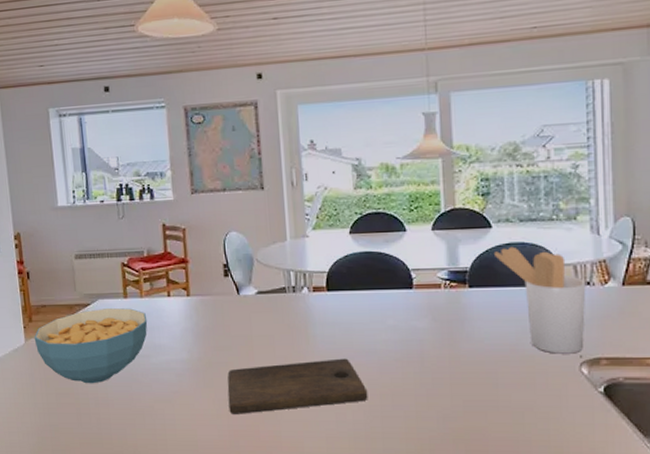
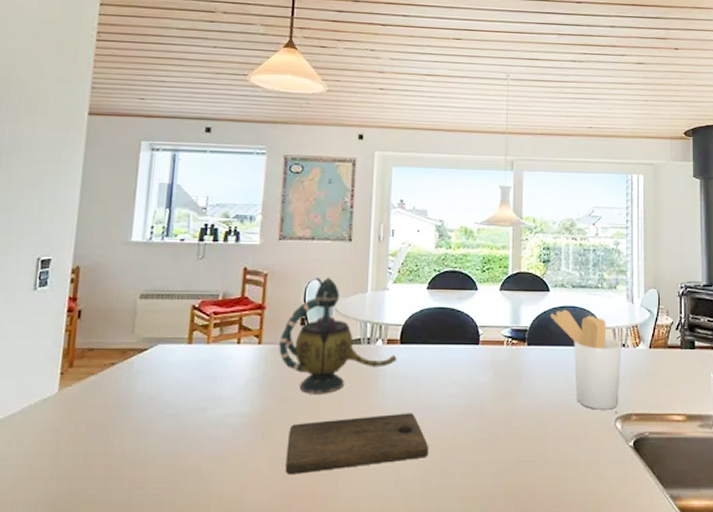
cereal bowl: present [34,308,148,384] -> none [70,355,211,441]
teapot: none [206,227,325,342] -> present [279,277,397,394]

